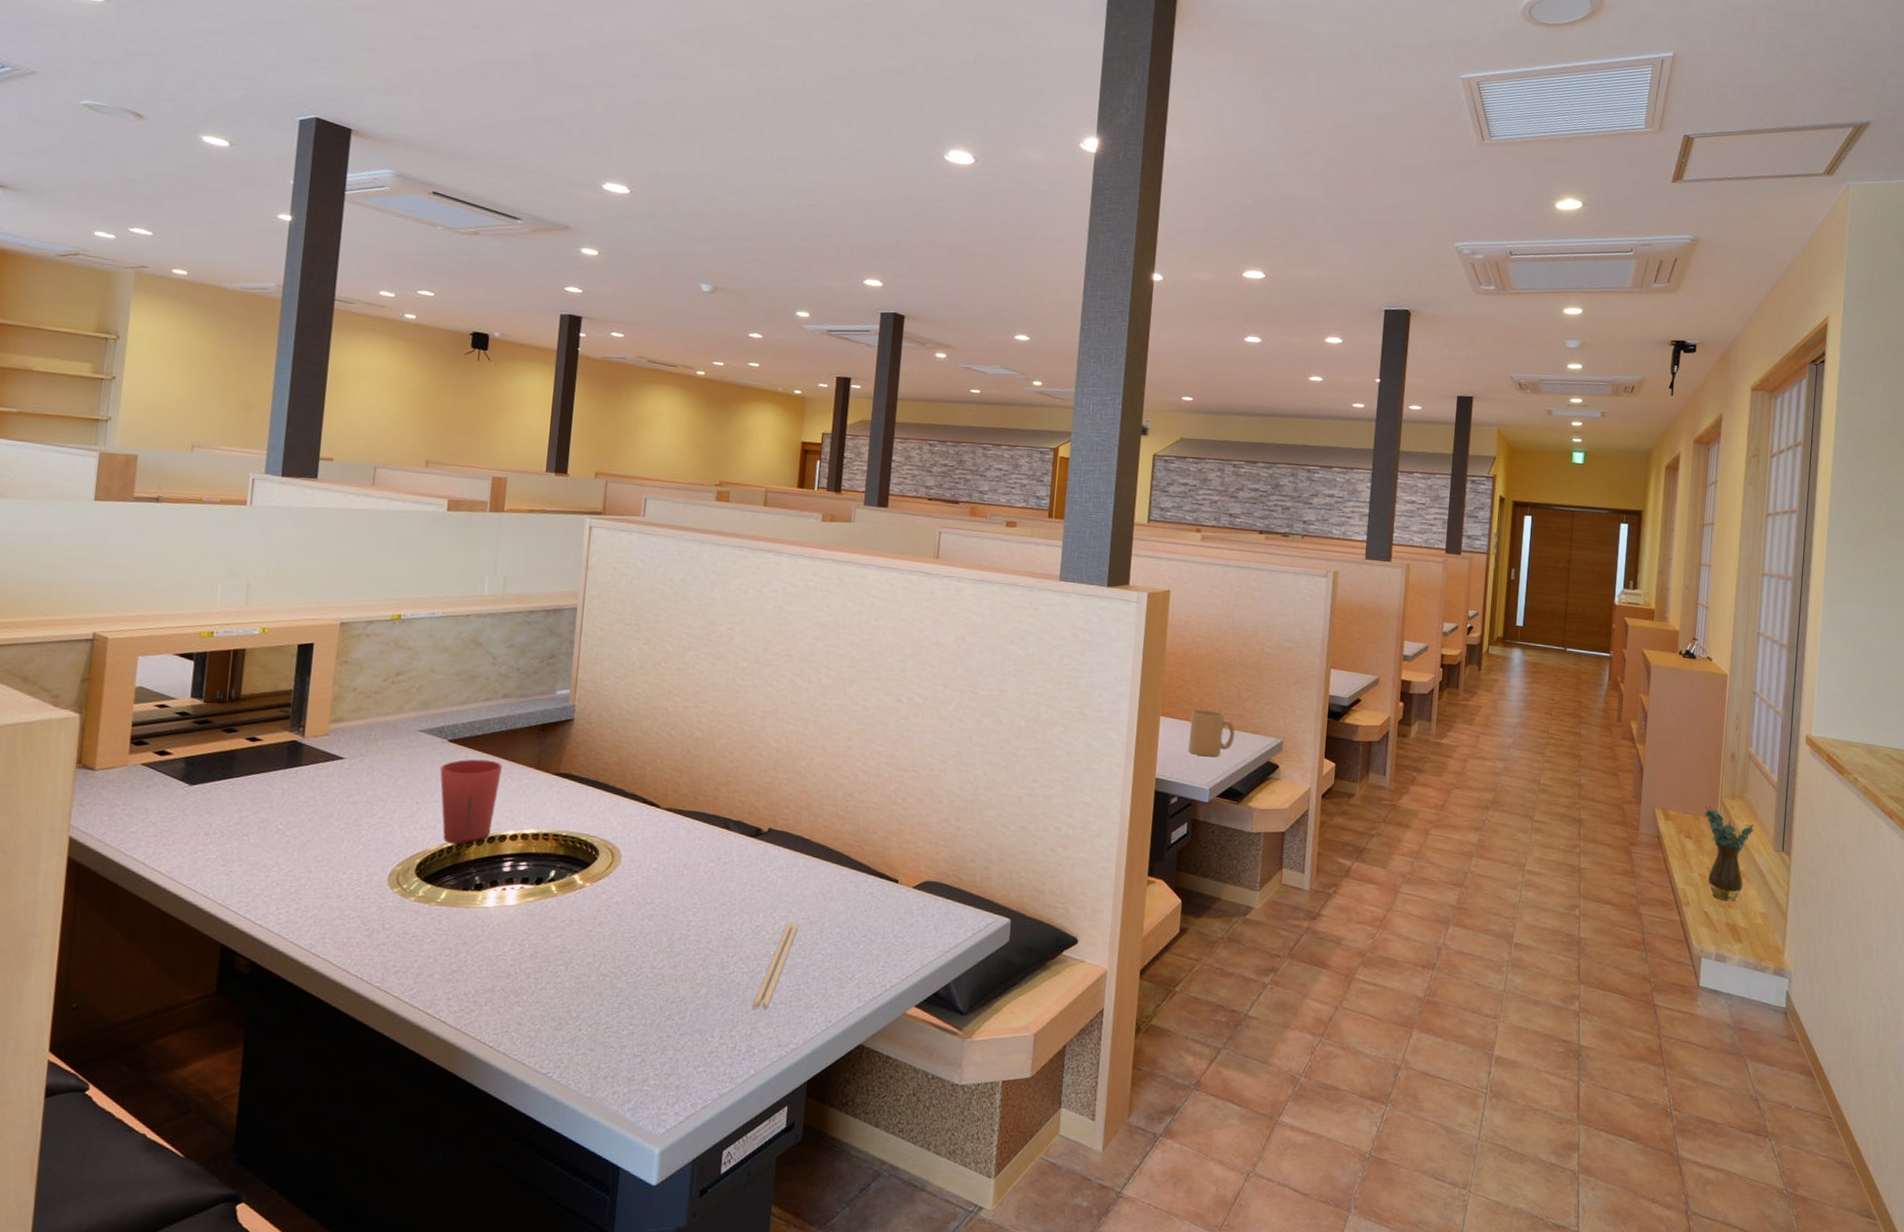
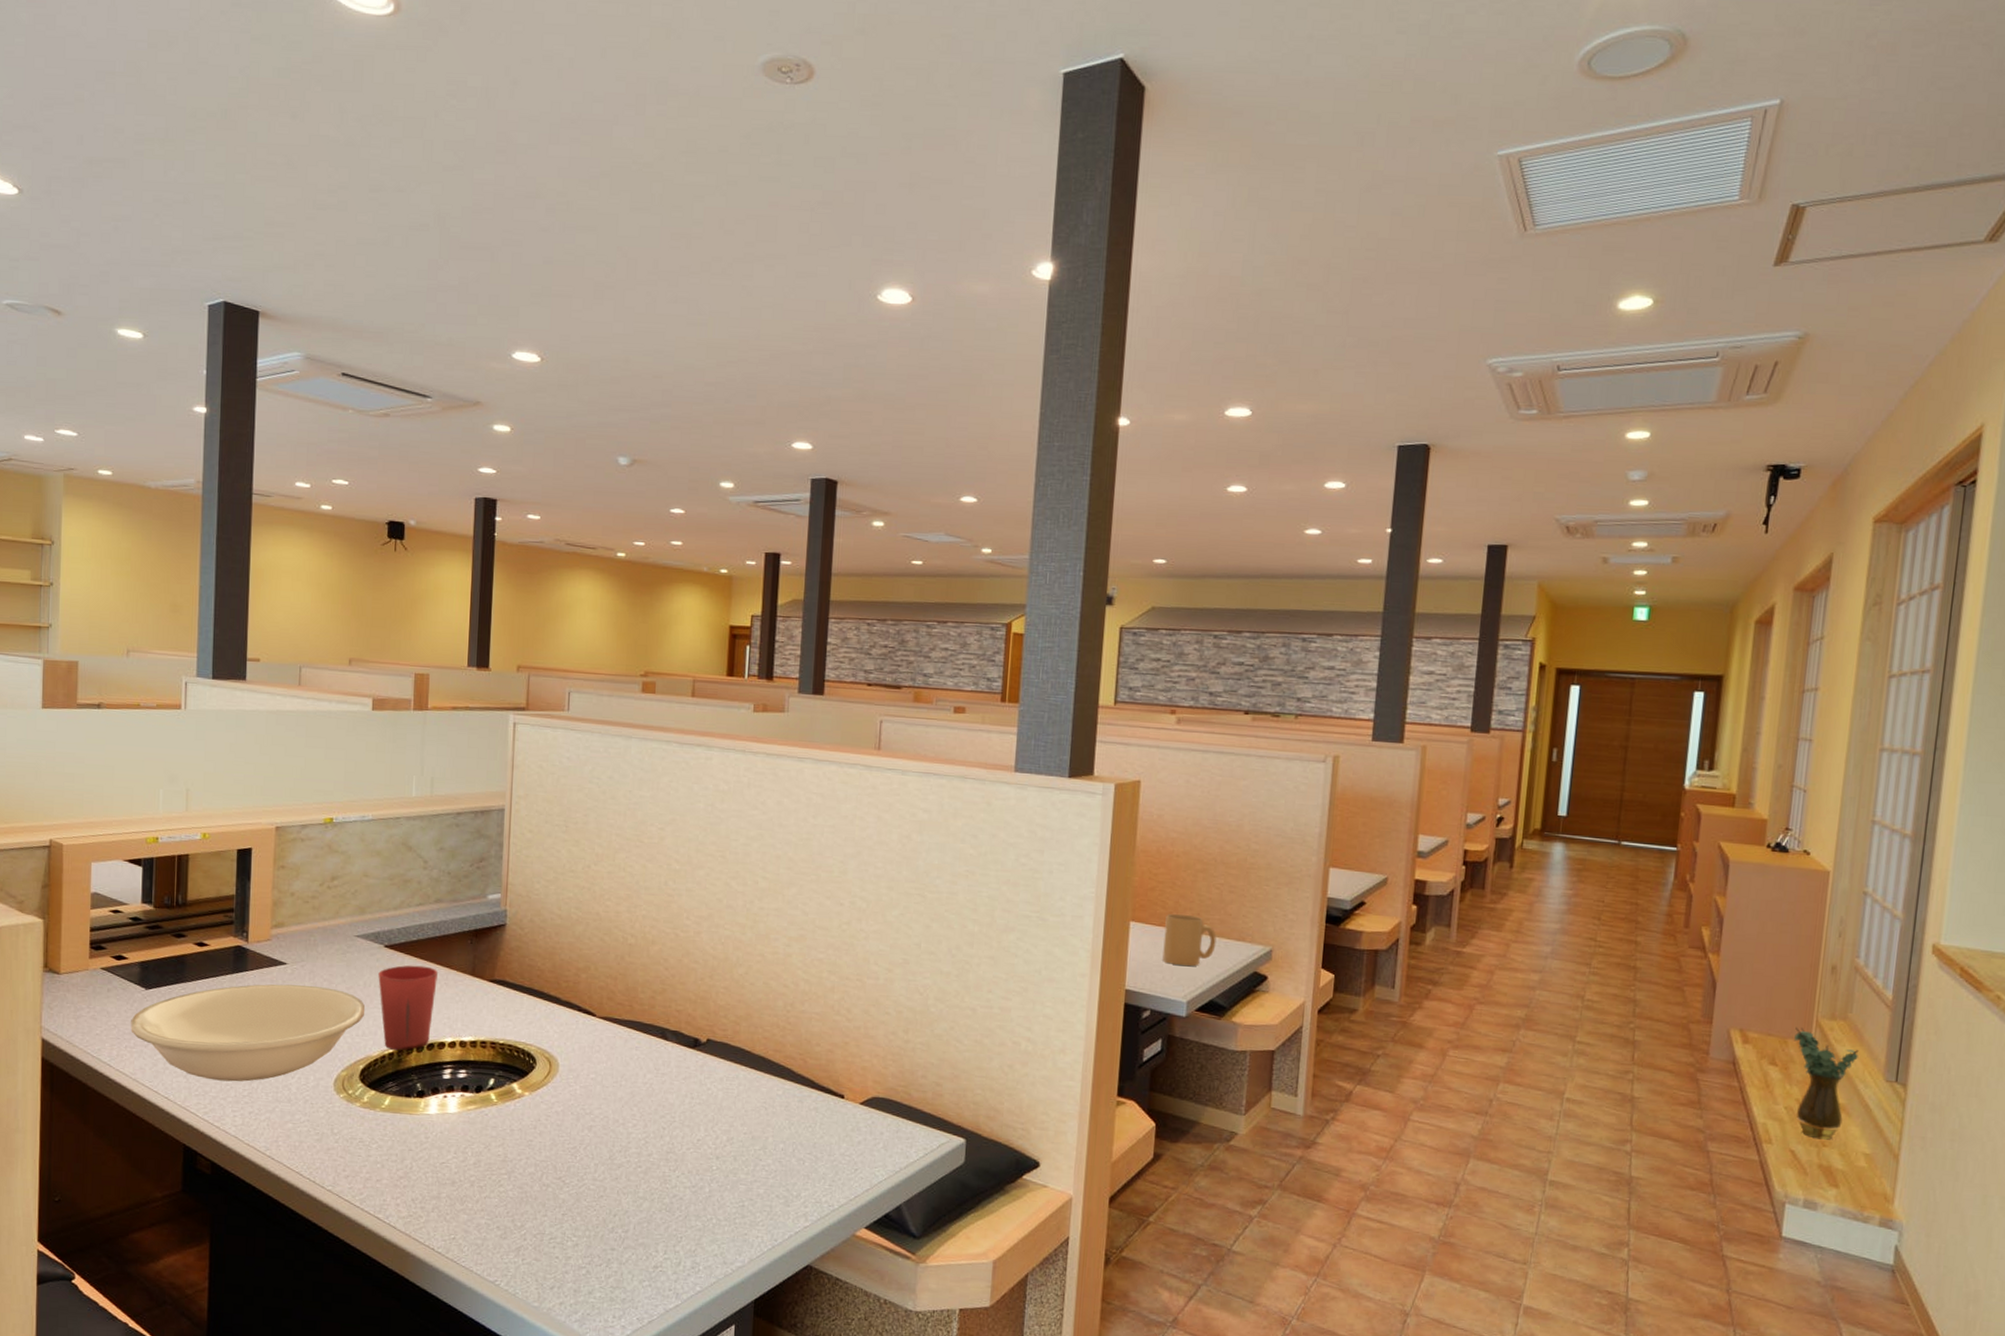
bowl: none [170,778,426,879] -> present [131,984,366,1082]
chopsticks: present [752,922,799,1010] -> none [695,1137,741,1226]

